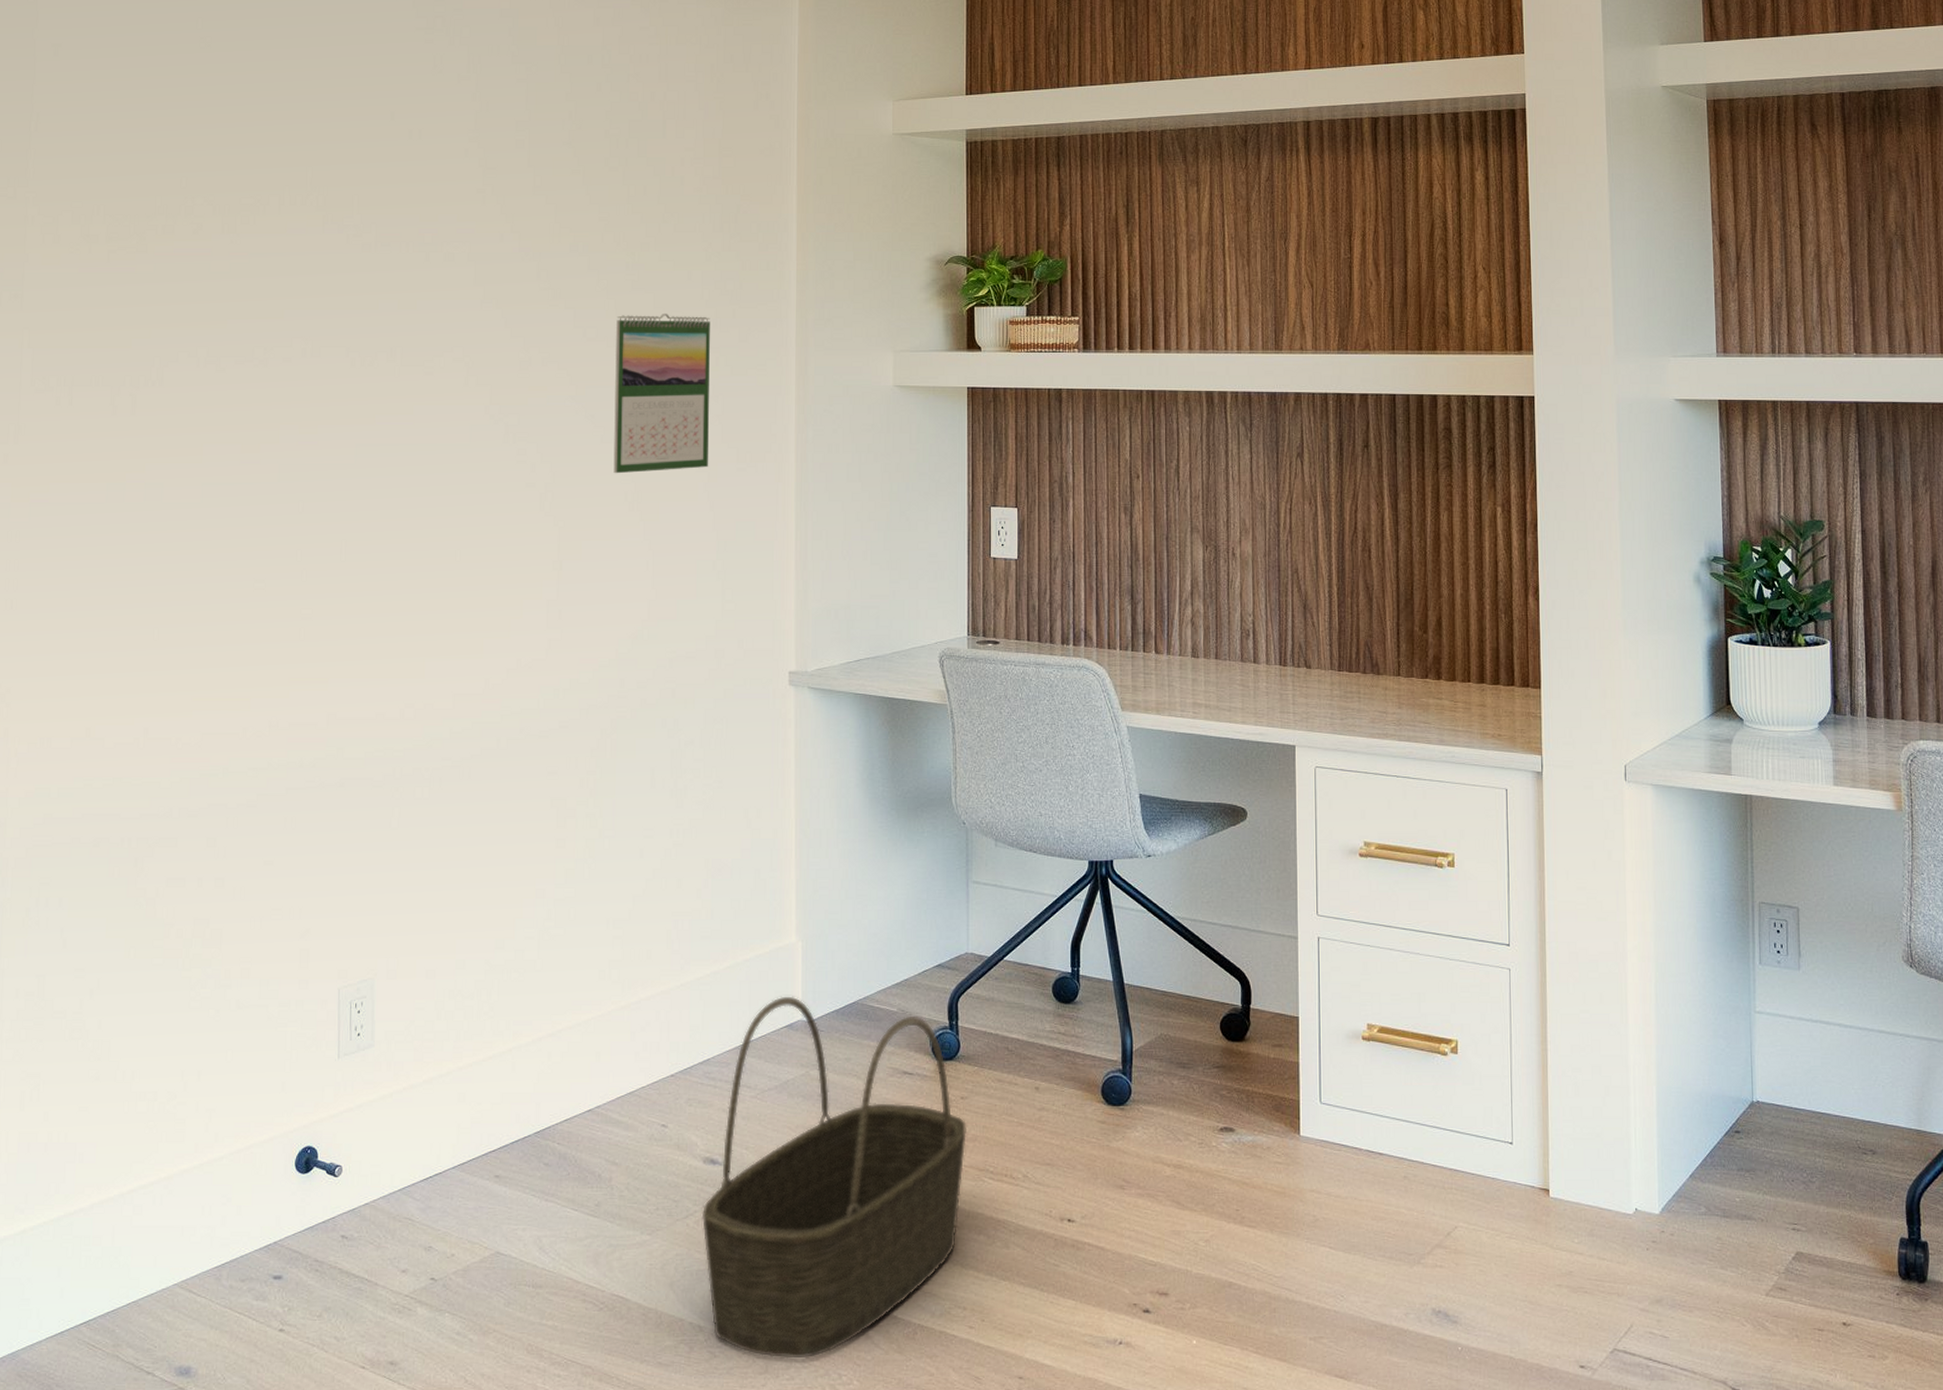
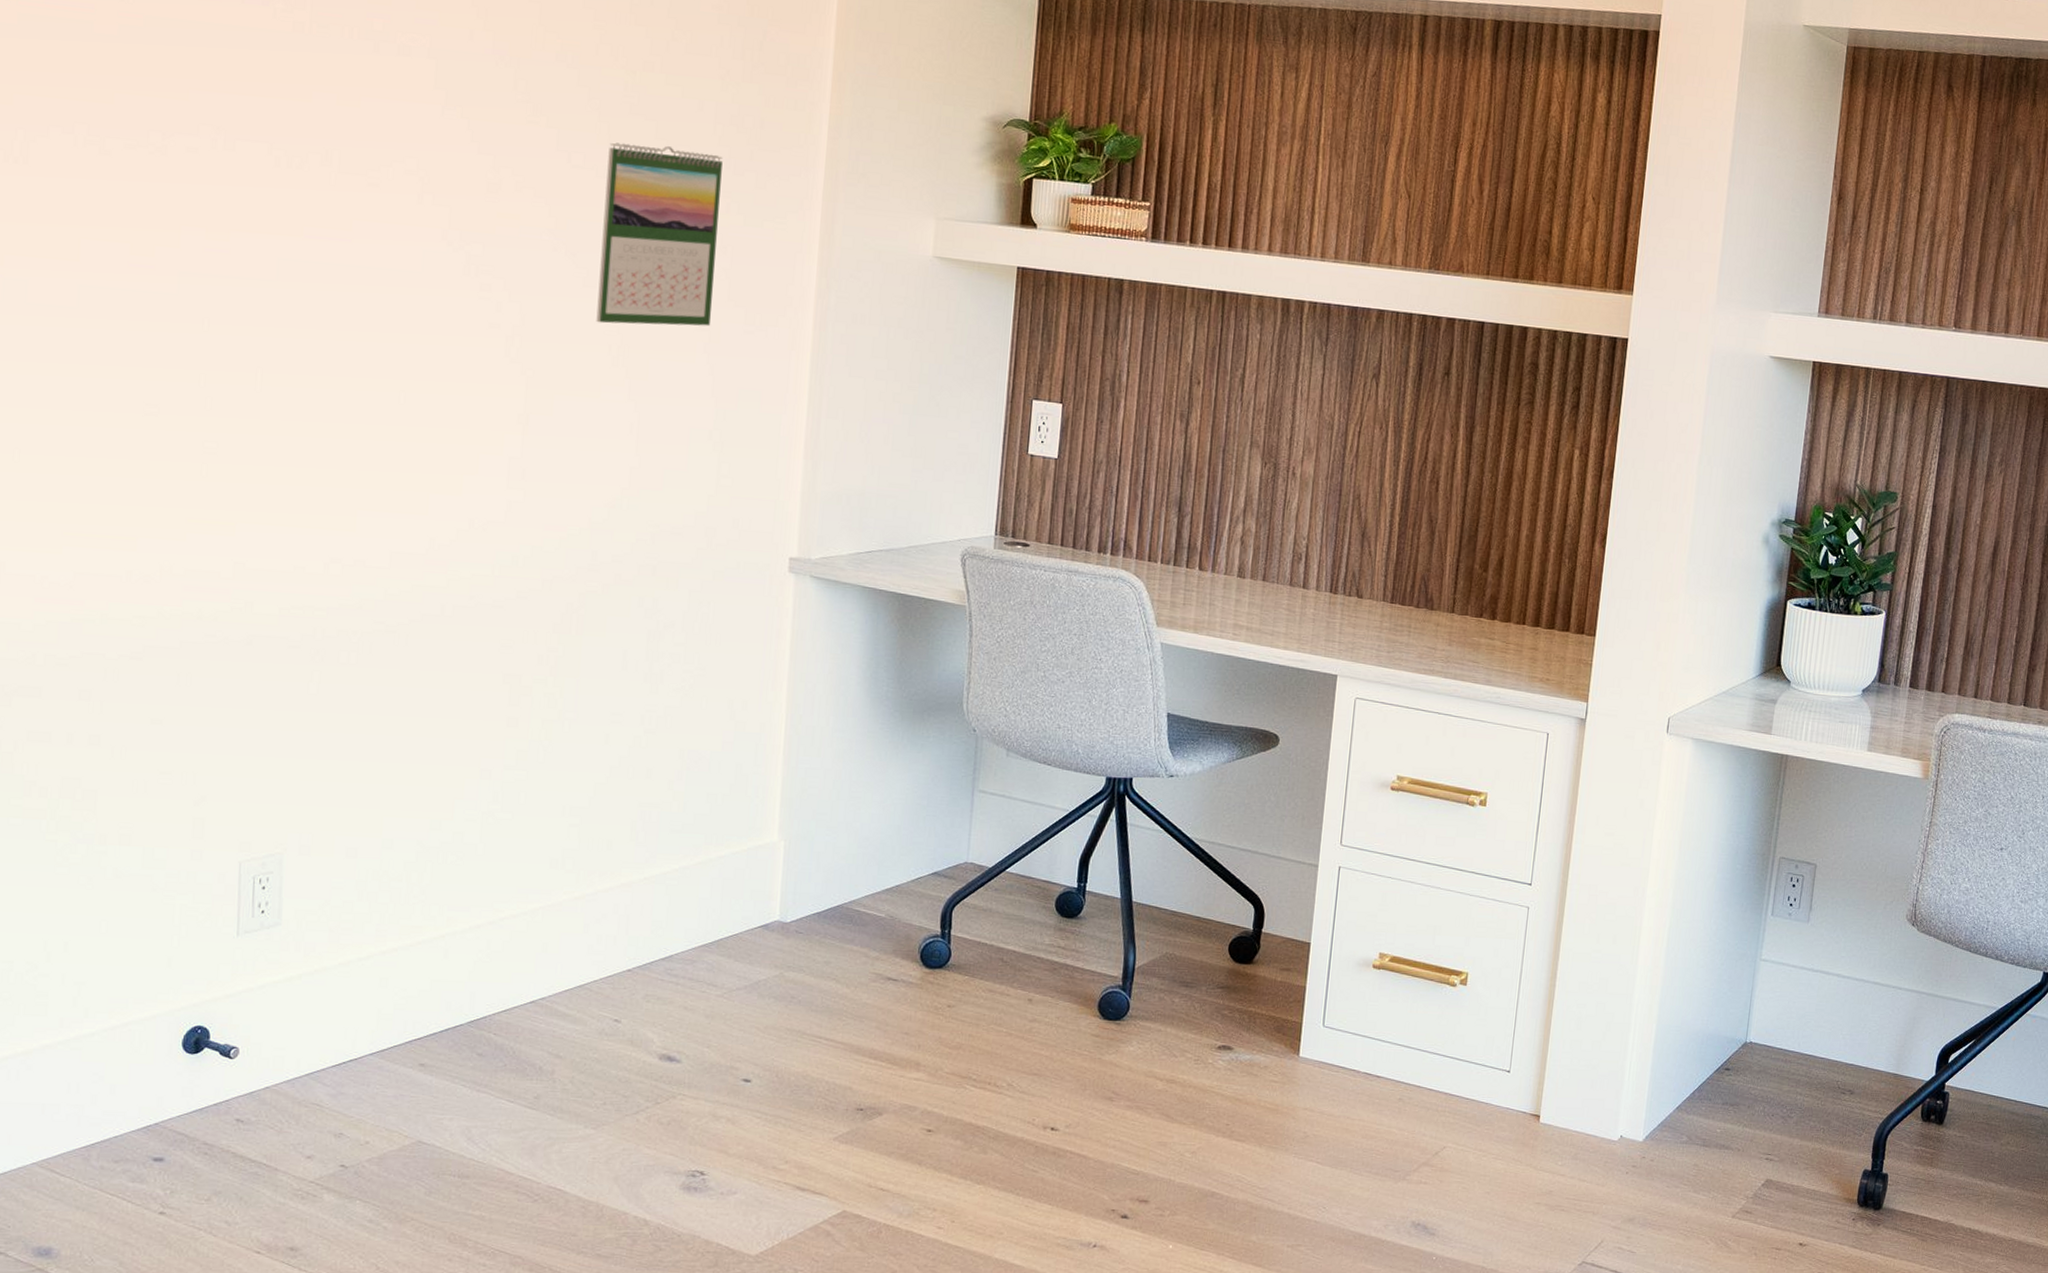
basket: present [701,996,966,1359] -> none [653,895,952,1254]

